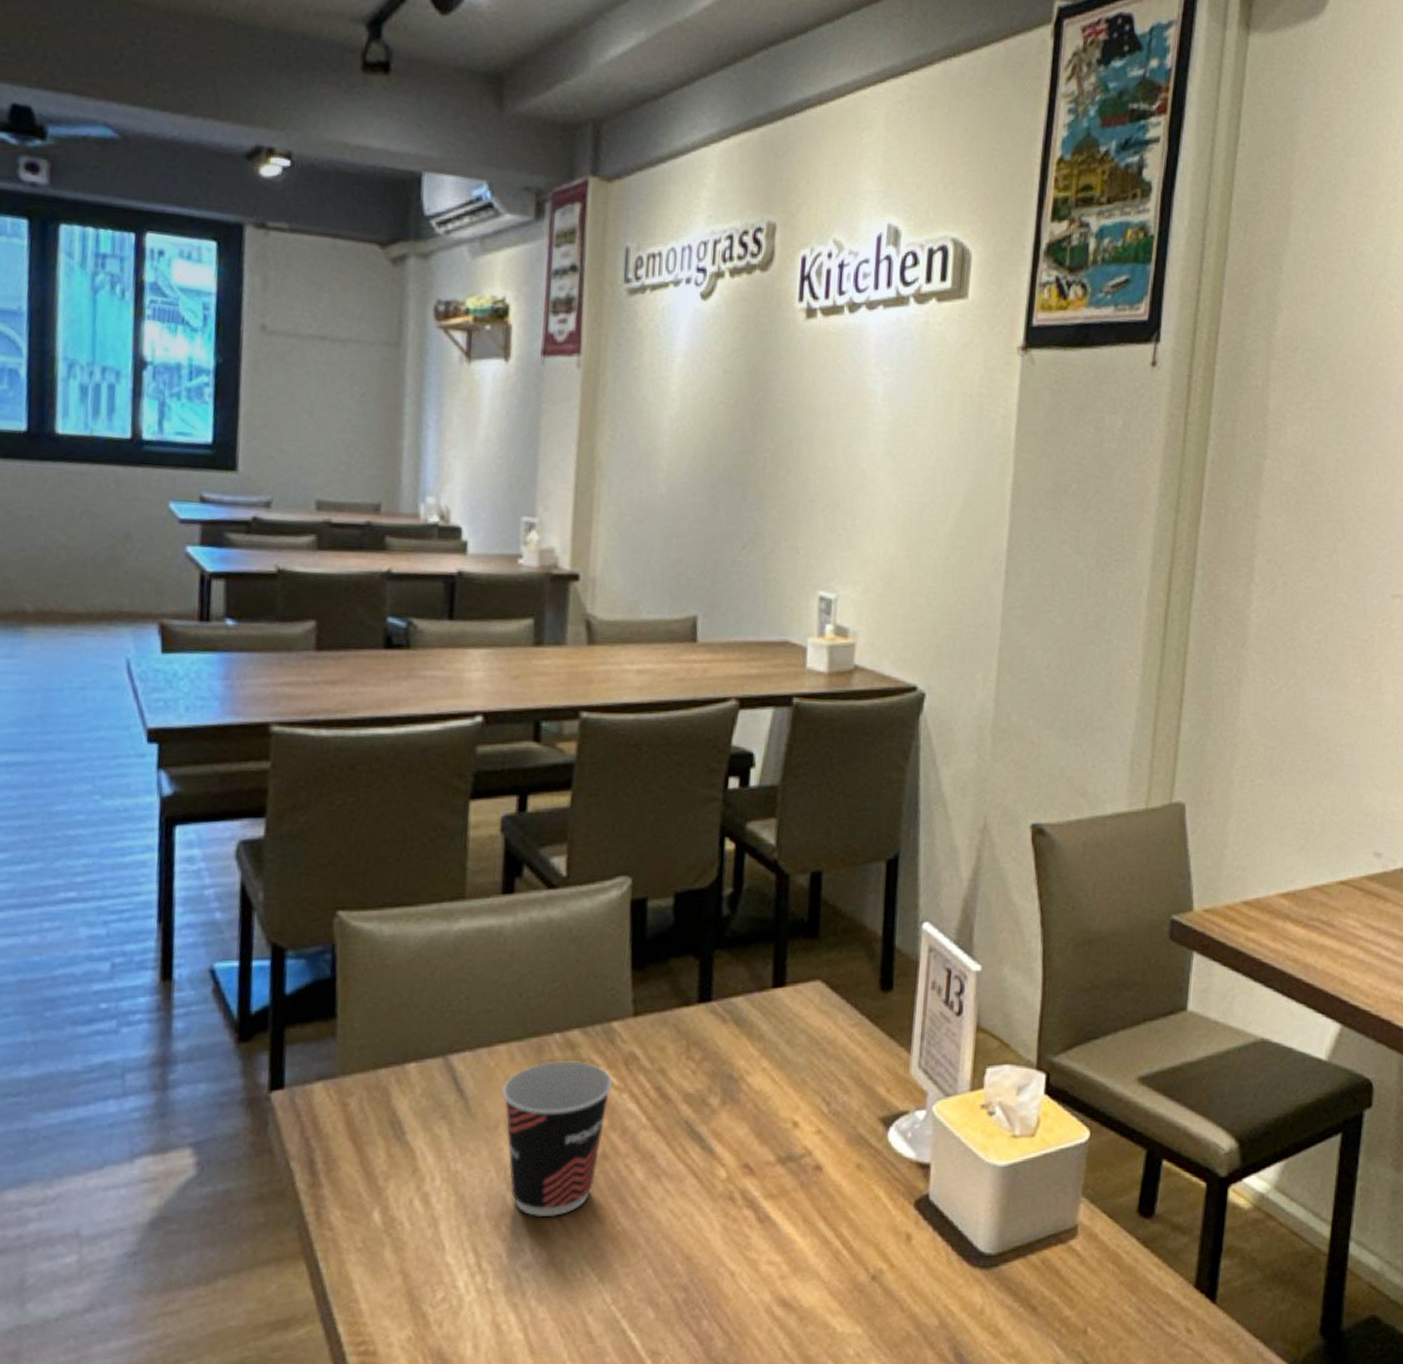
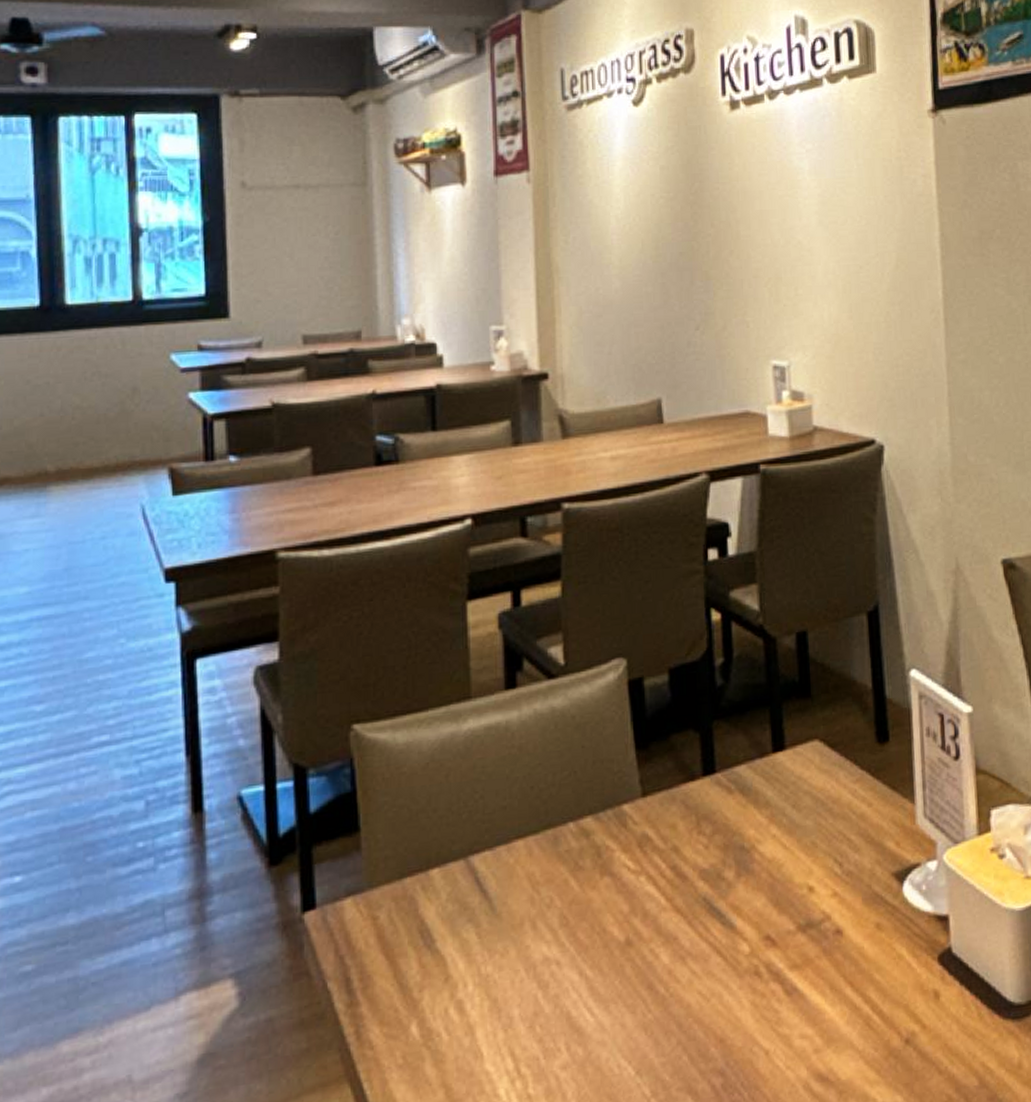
cup: present [502,1061,613,1218] -> none [523,848,629,1014]

